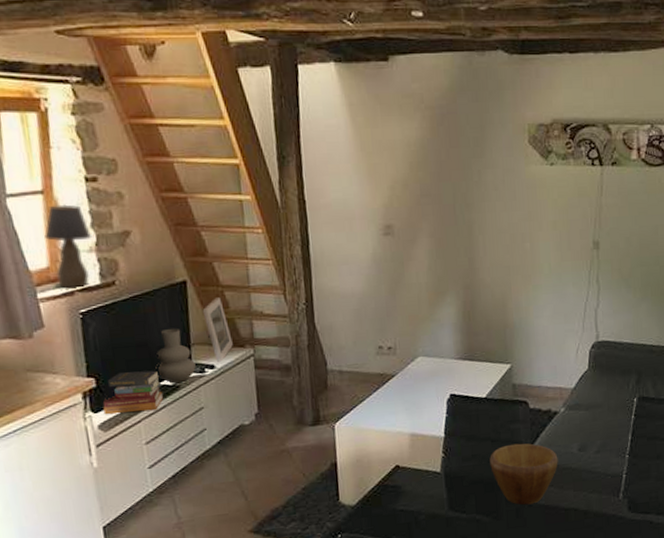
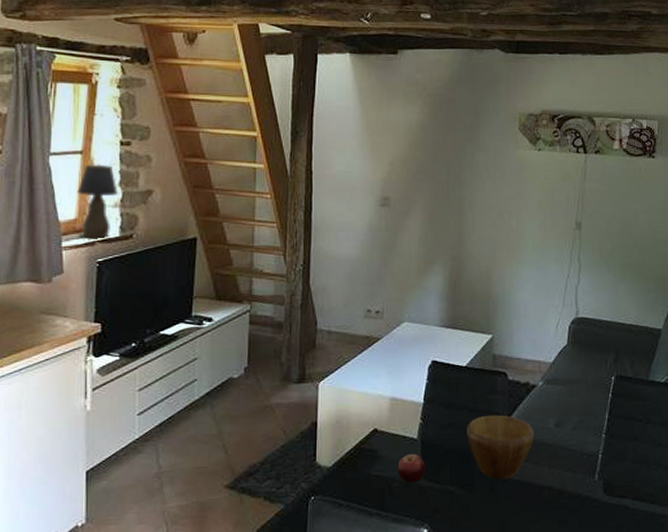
books: present [102,370,164,414] -> none [104,319,162,359]
vase: present [155,328,196,383] -> none [158,281,195,333]
picture frame: present [202,298,233,362] -> none [208,255,232,315]
fruit: none [422,486,451,515] -> present [397,453,425,483]

